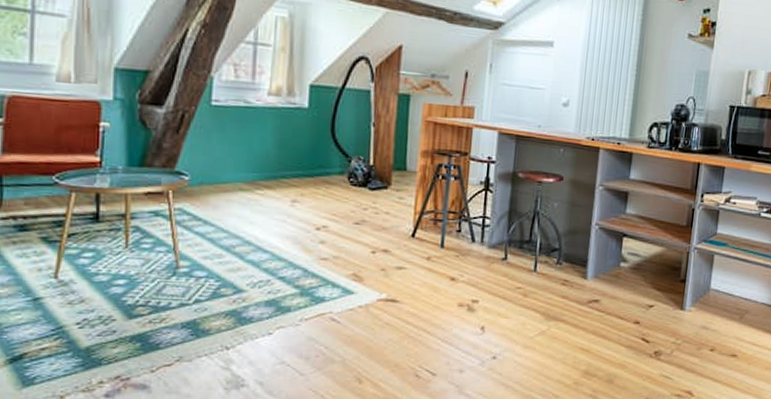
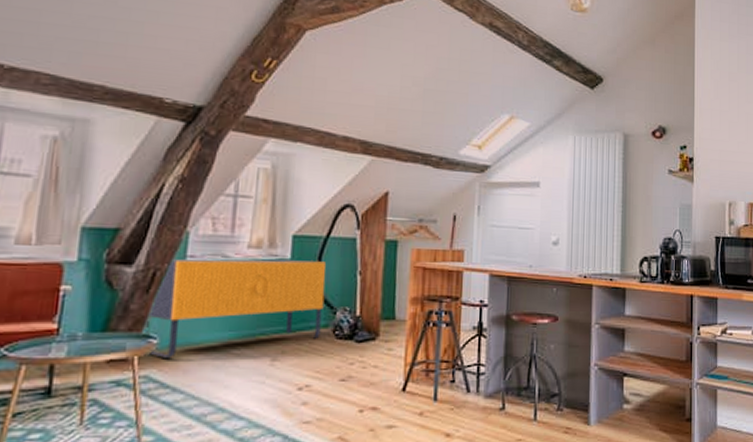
sideboard: none [177,103,342,194] -> present [145,258,326,358]

